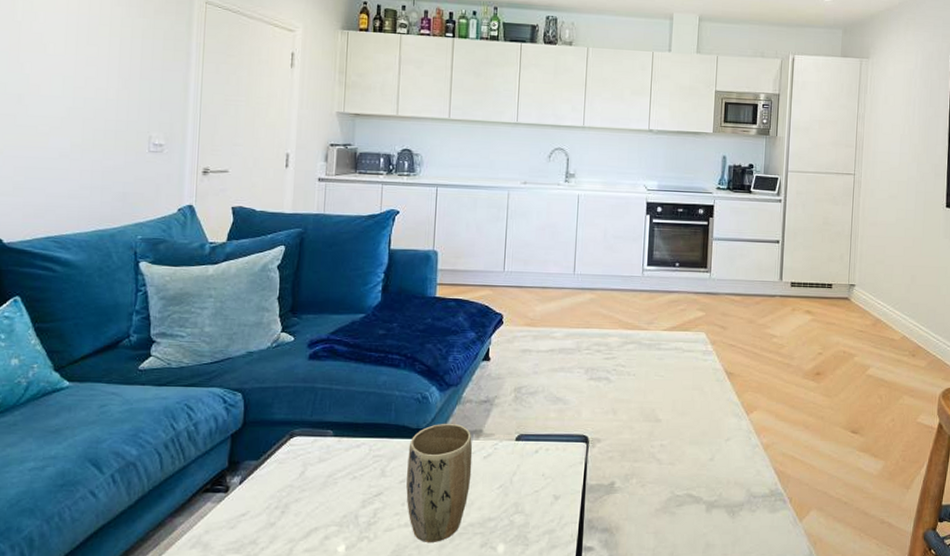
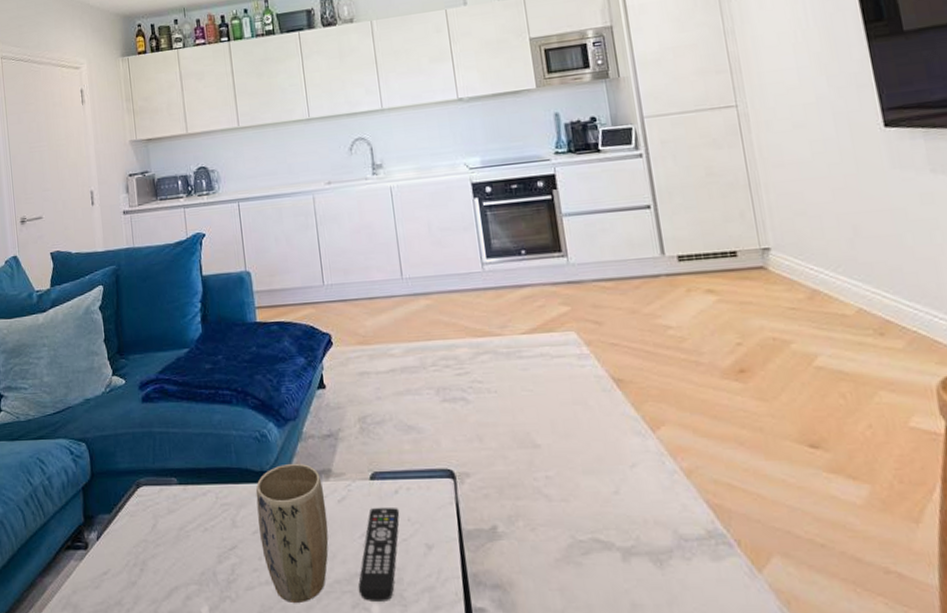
remote control: none [488,464,536,541] -> present [358,508,400,601]

